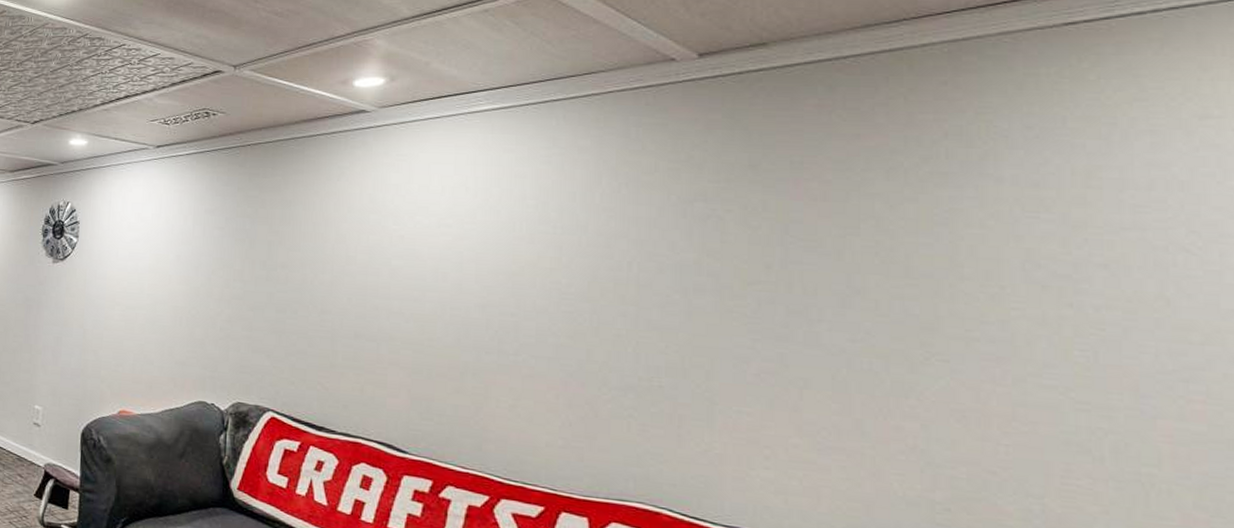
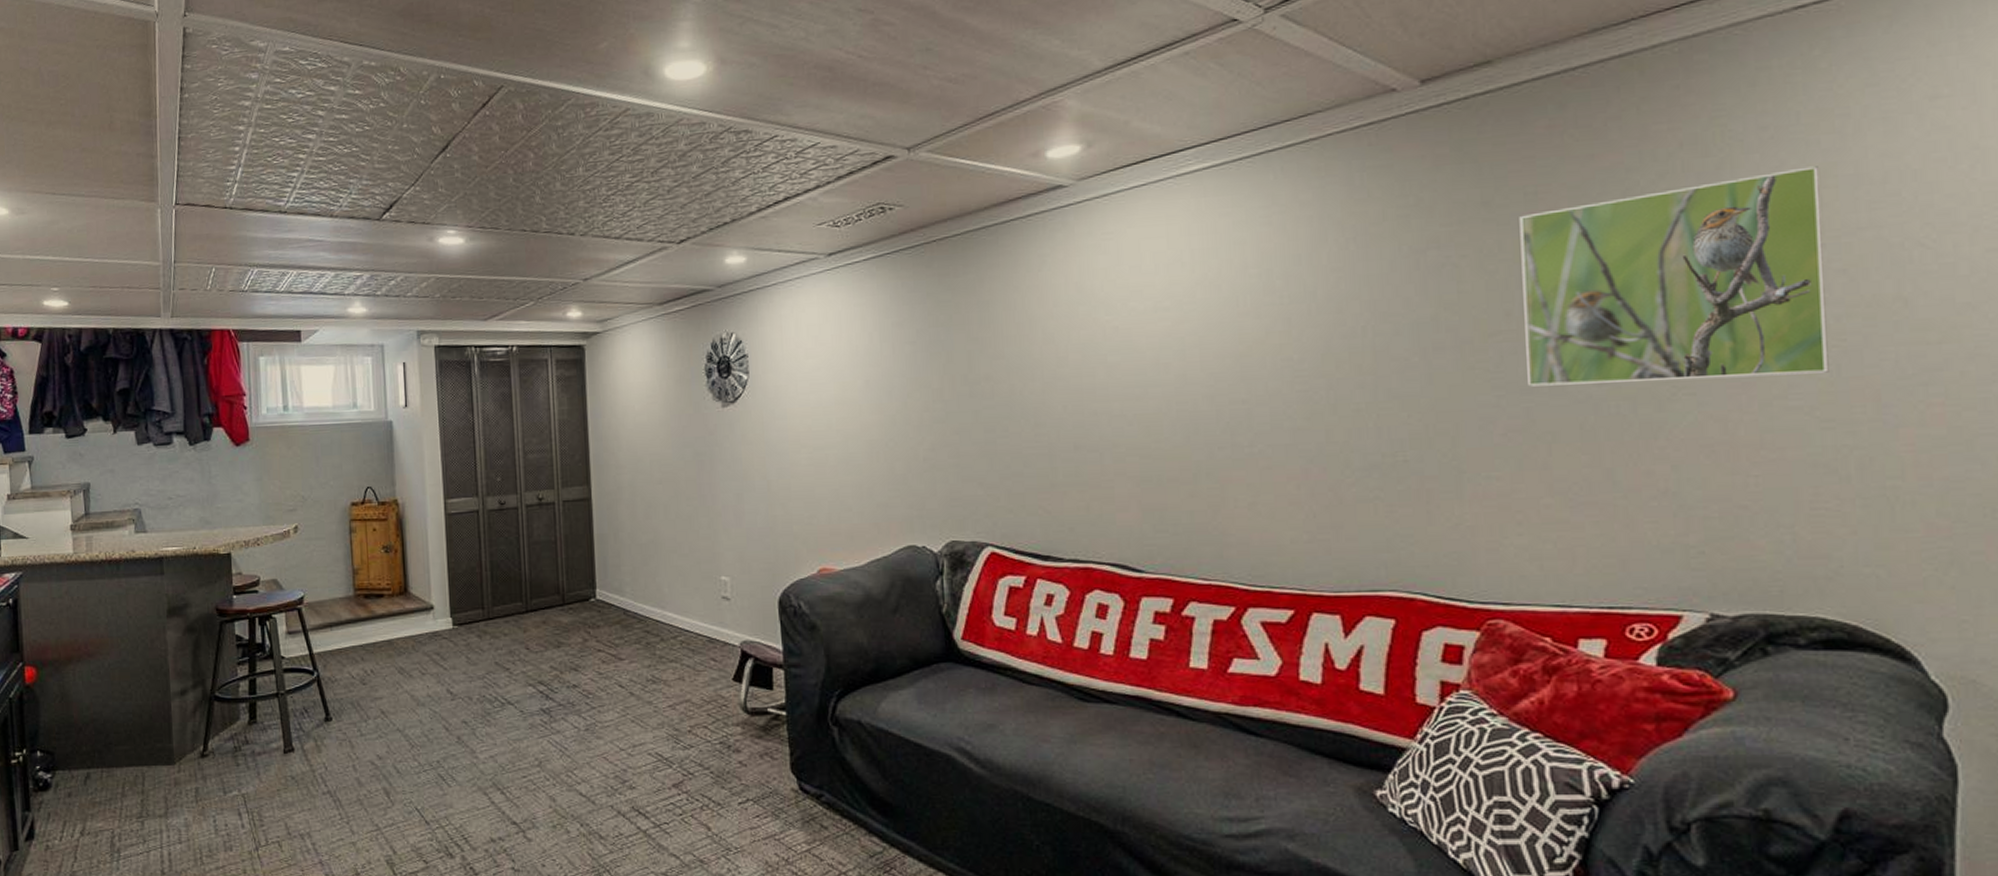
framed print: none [784,167,1086,358] -> present [1519,166,1829,387]

